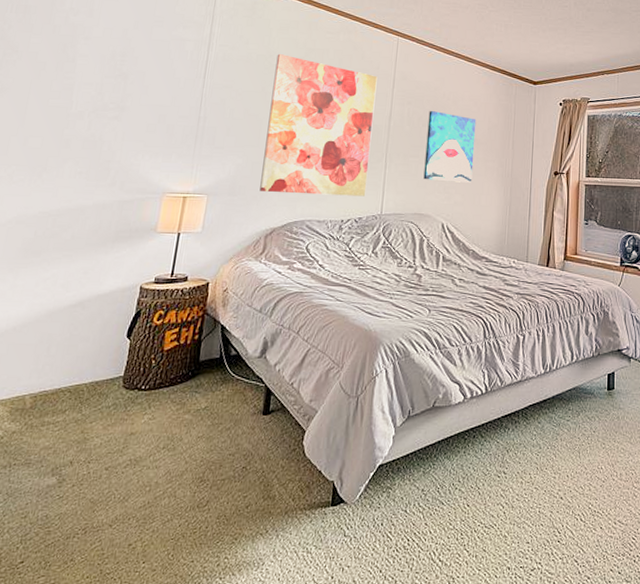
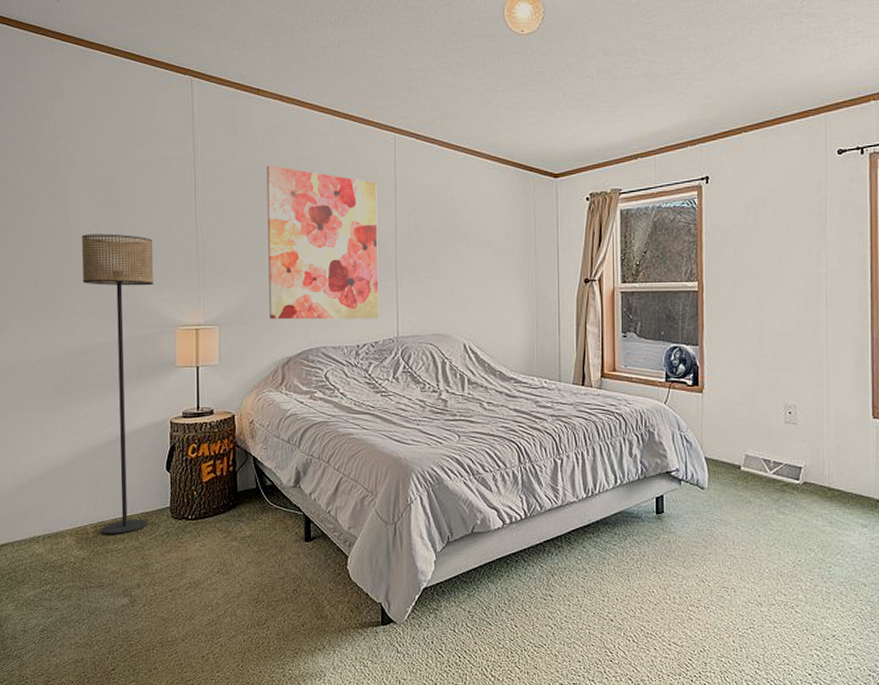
floor lamp: none [41,101,155,405] -> present [81,234,154,534]
wall art: present [423,110,477,183] -> none [437,217,493,298]

